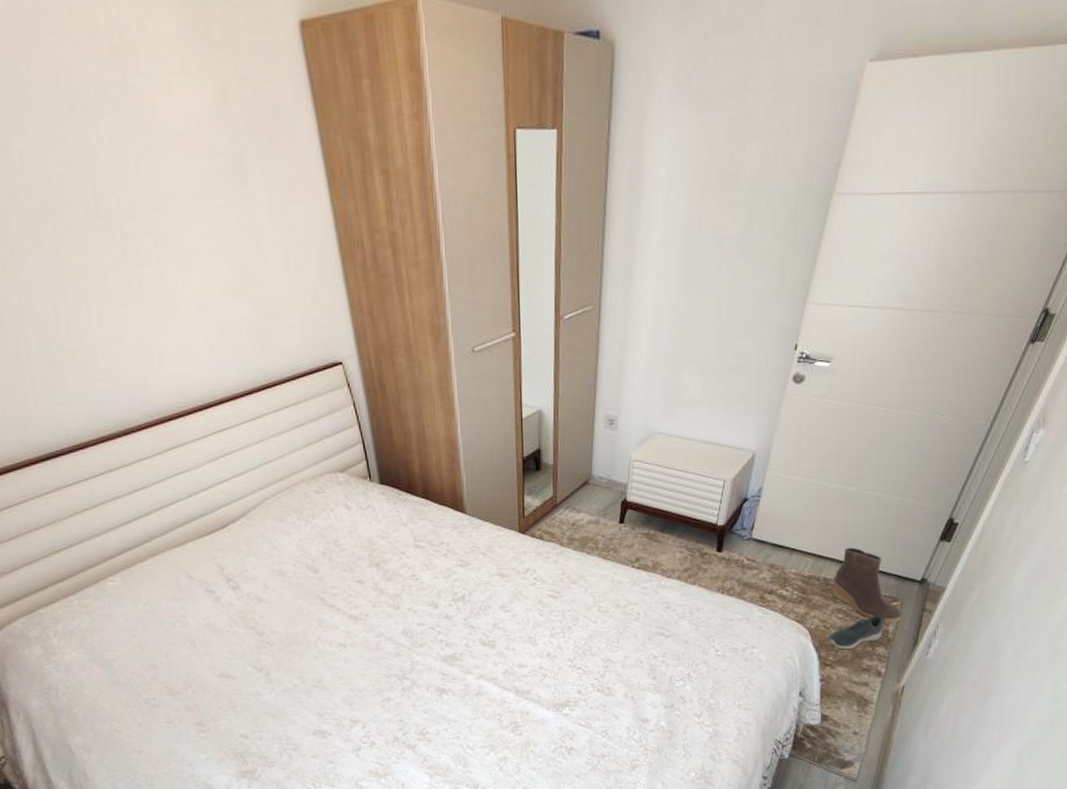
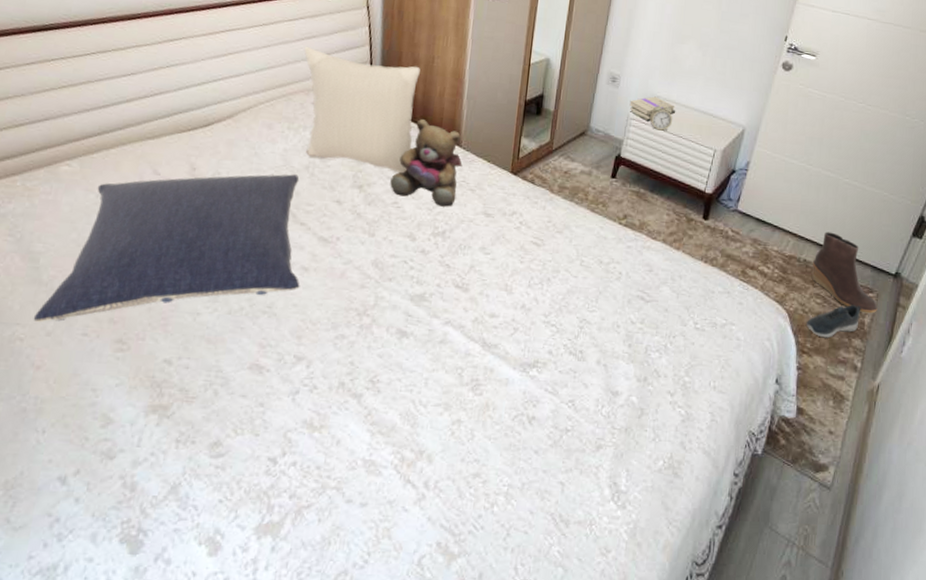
pillow: none [123,562,342,716] -> present [33,174,300,322]
pillow: none [295,435,419,548] -> present [304,46,420,174]
teddy bear: none [404,491,471,573] -> present [390,118,463,207]
books: none [630,433,680,461] -> present [629,96,676,122]
alarm clock: none [652,438,678,469] -> present [649,102,673,131]

